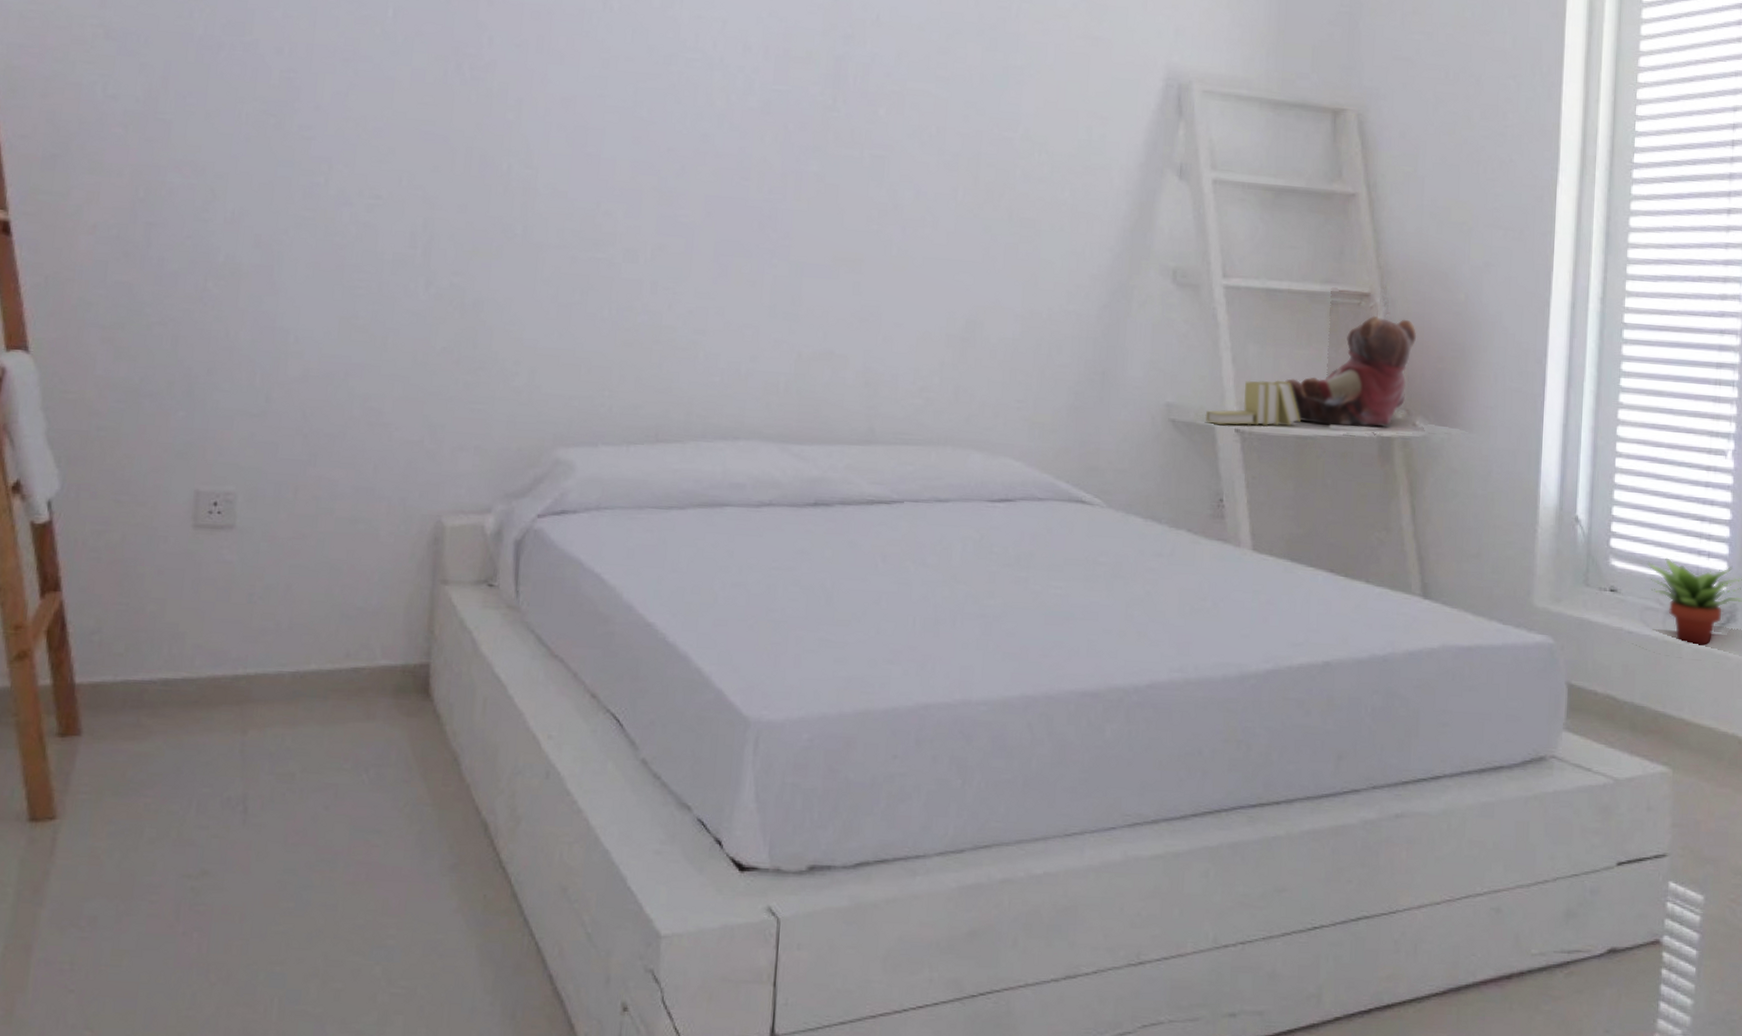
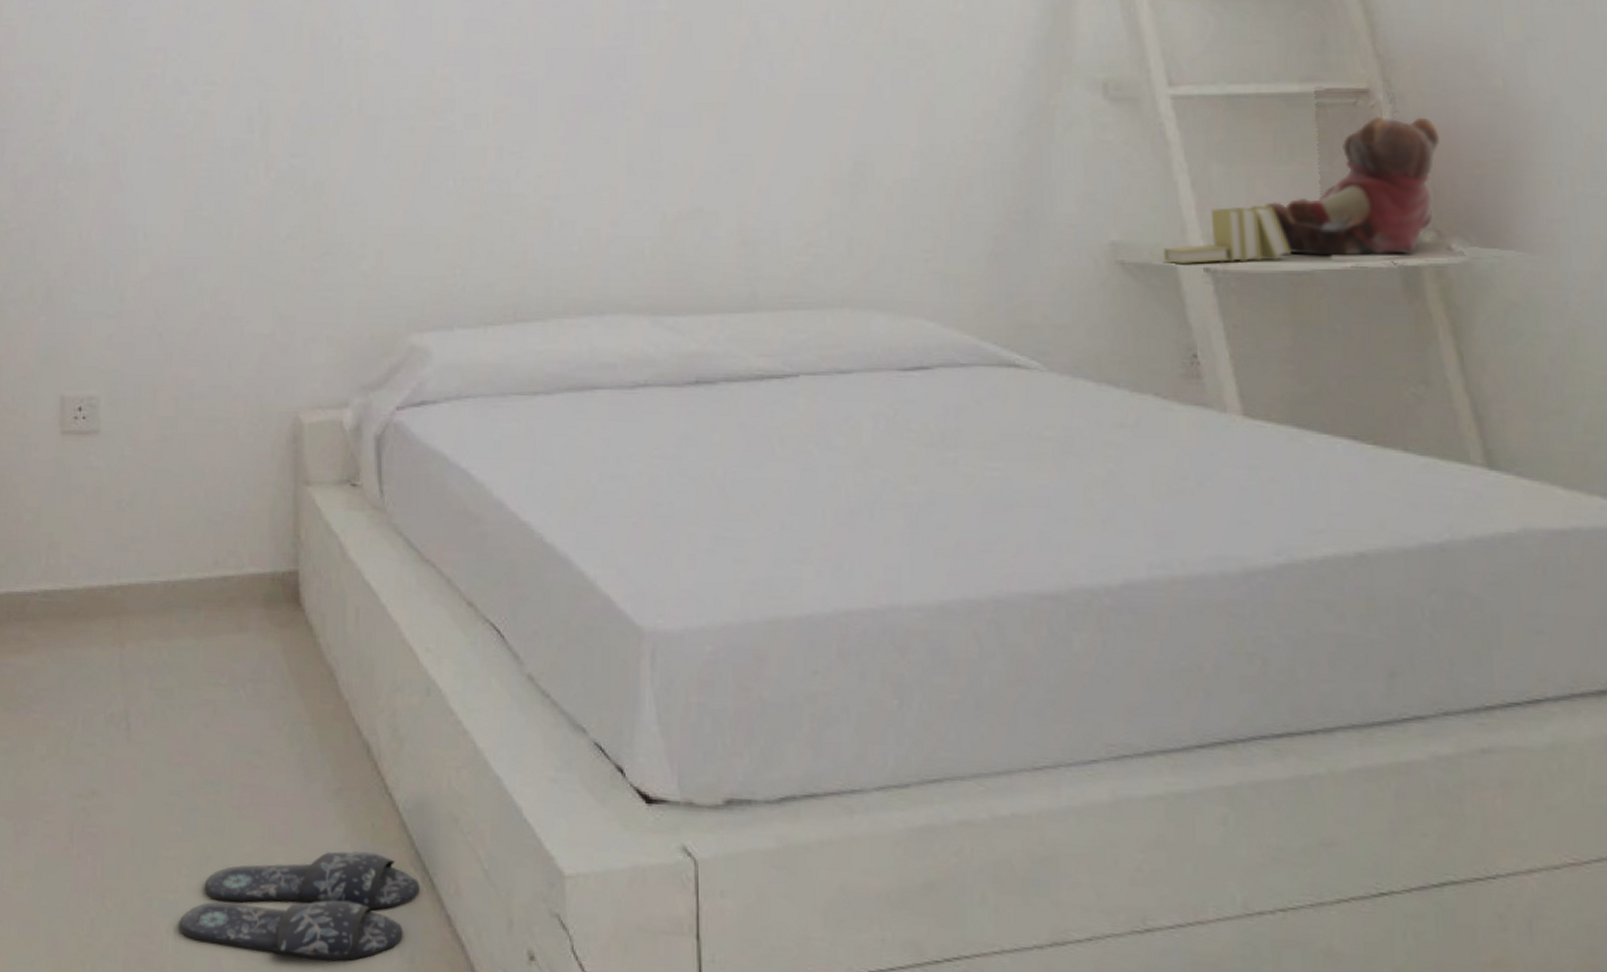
slippers: none [284,920,526,1021] -> present [179,851,420,961]

